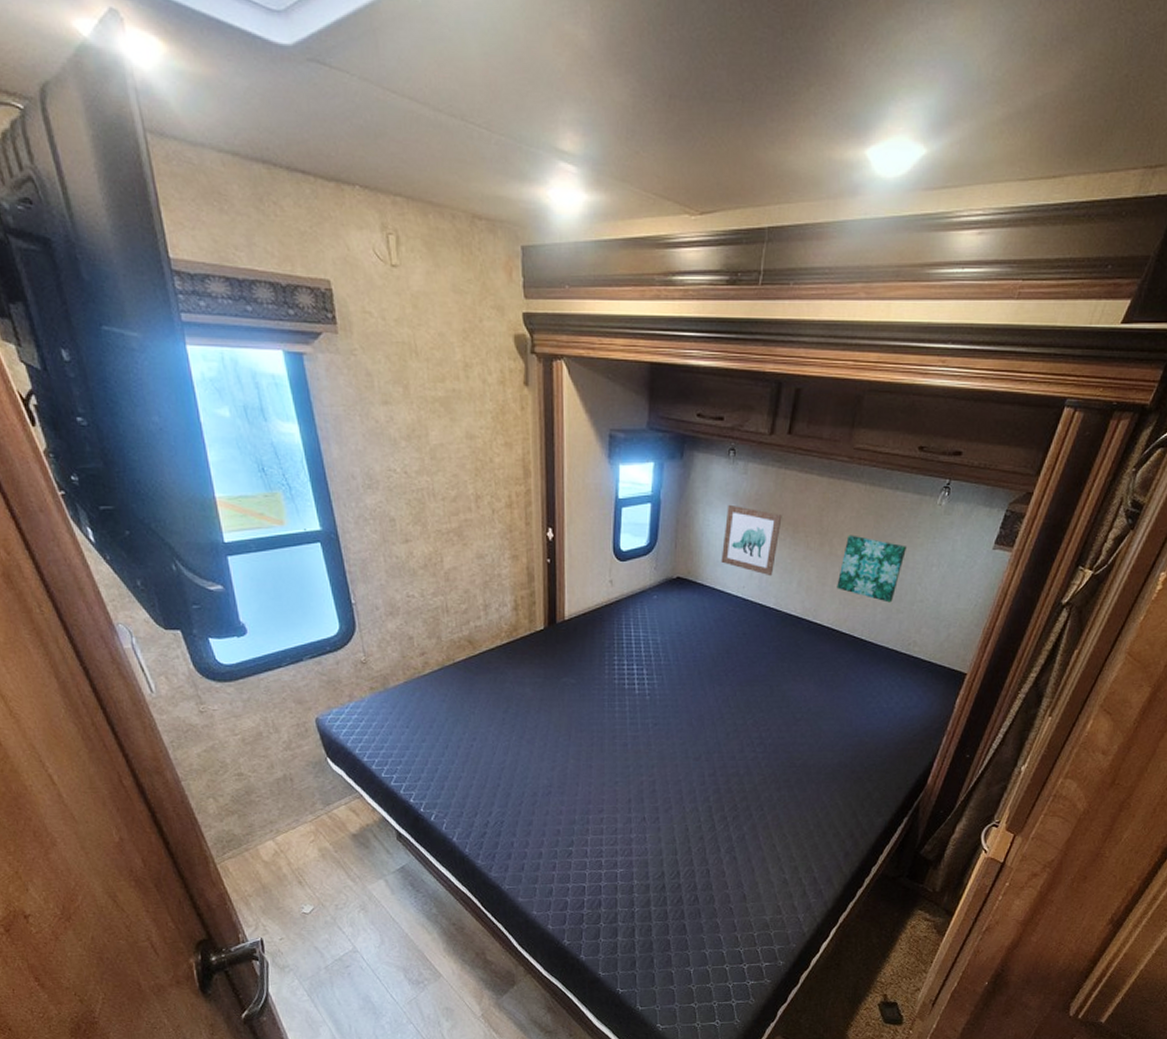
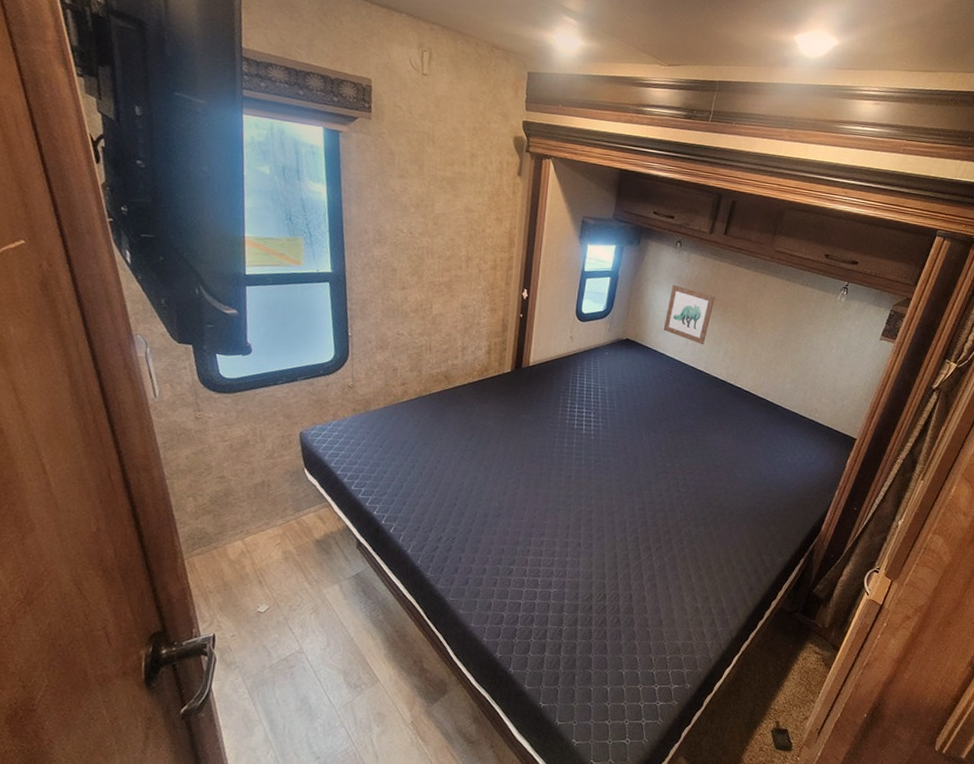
wall art: present [837,535,907,603] -> none [755,318,813,375]

